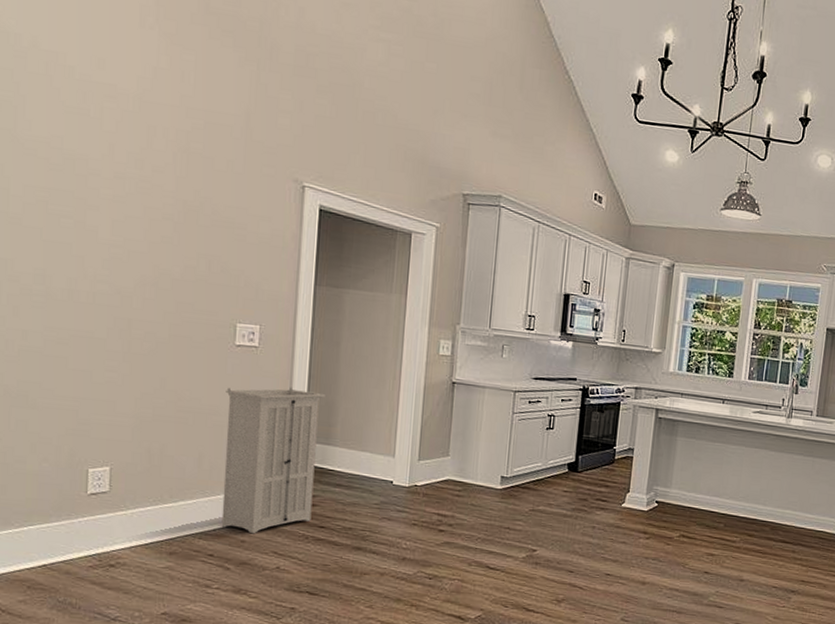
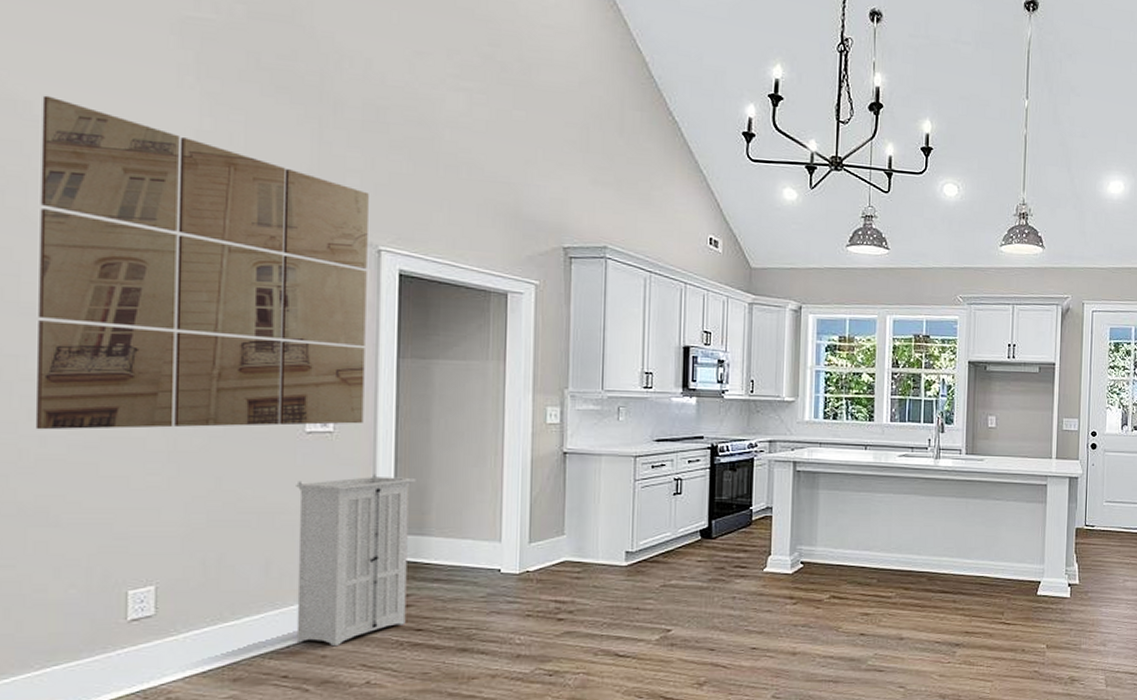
wall art: none [19,29,297,342] -> present [35,95,369,430]

